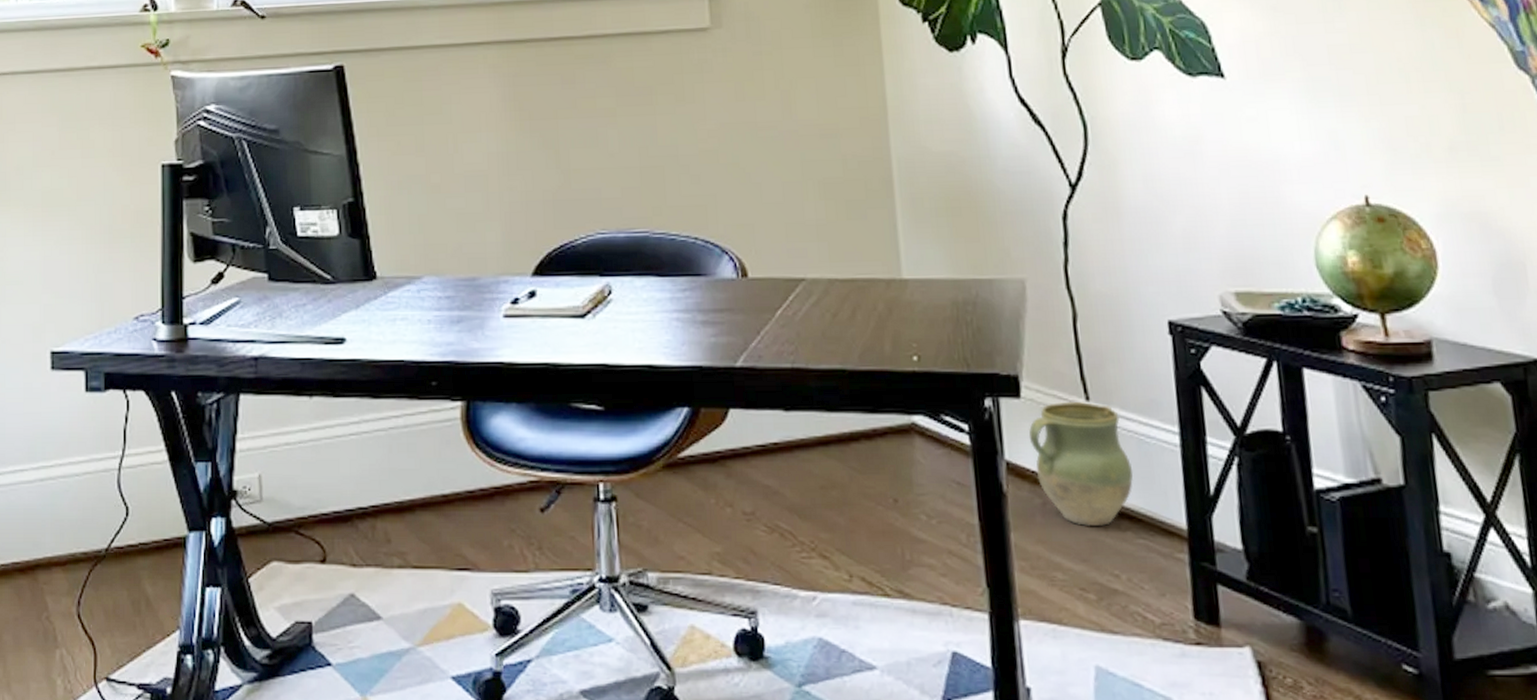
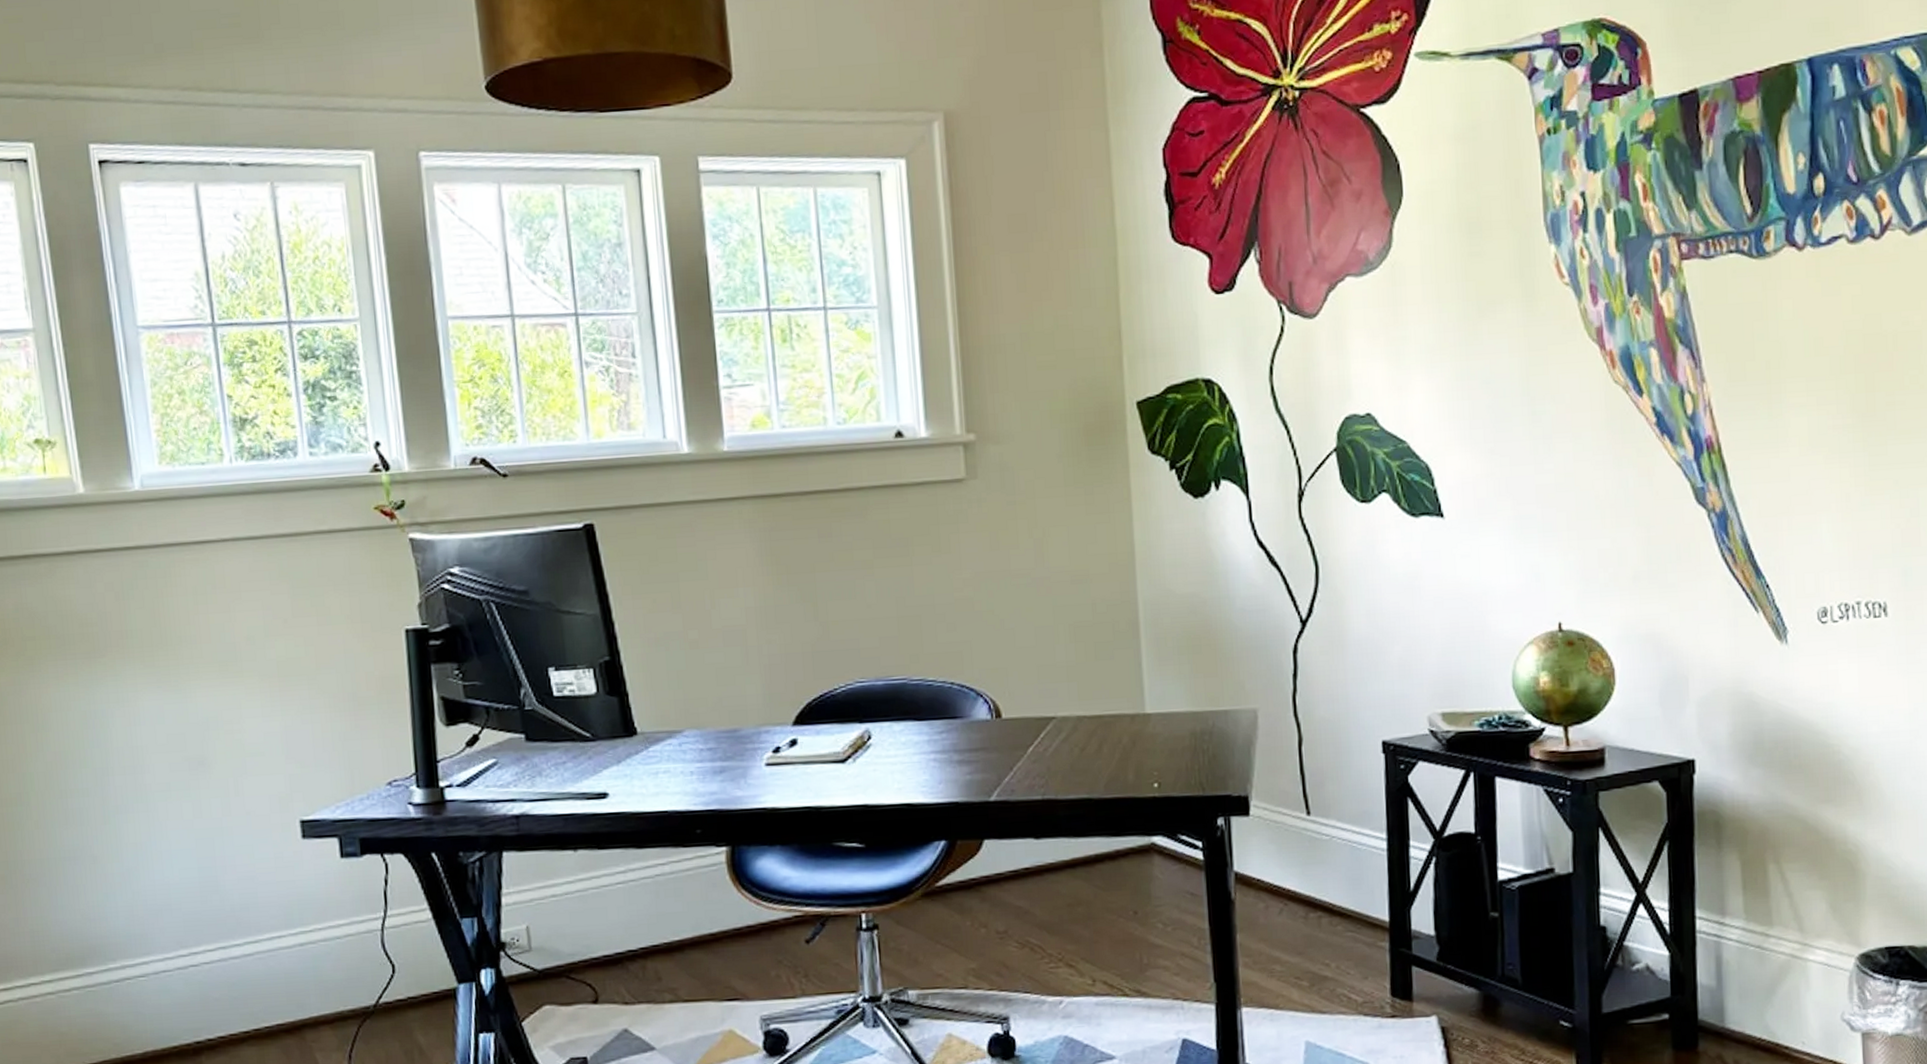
ceramic jug: present [1028,402,1134,526] -> none [1255,816,1346,924]

